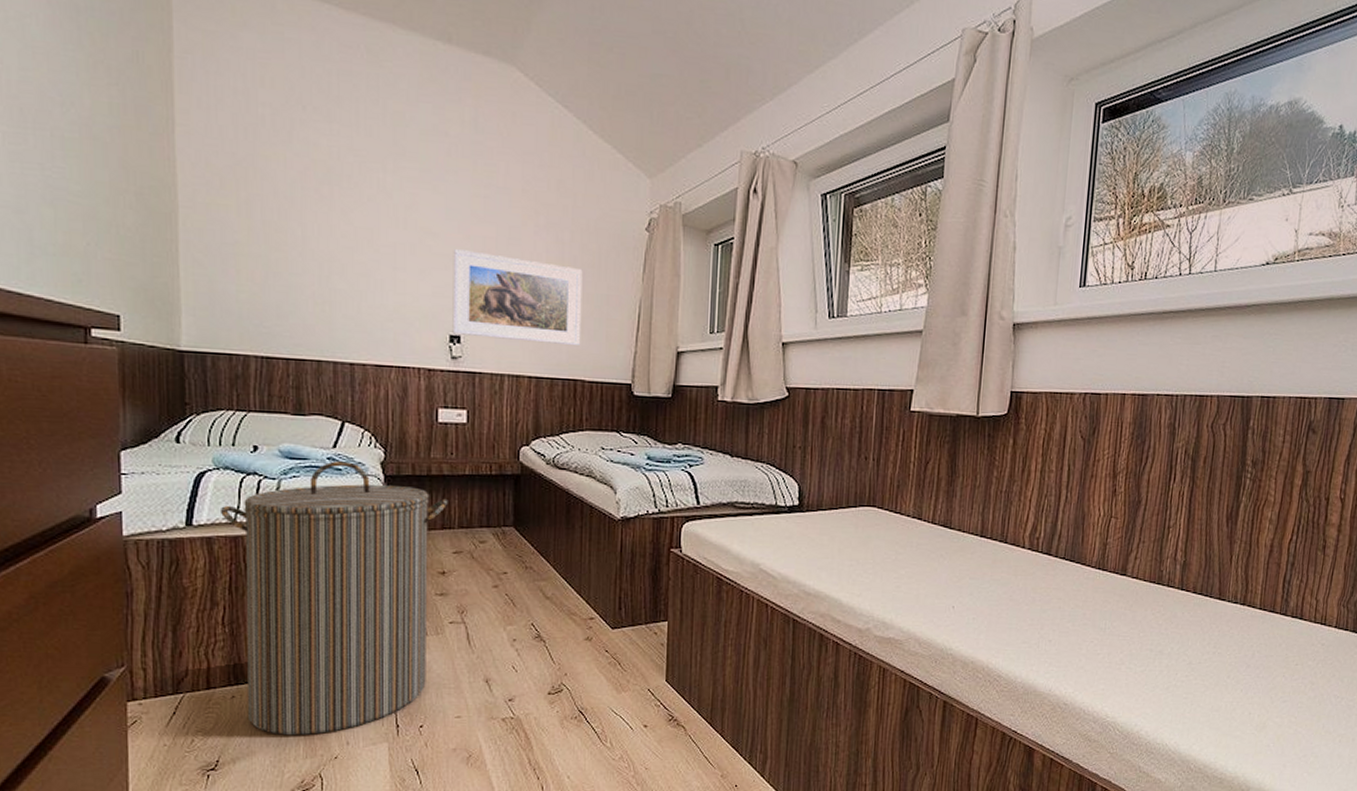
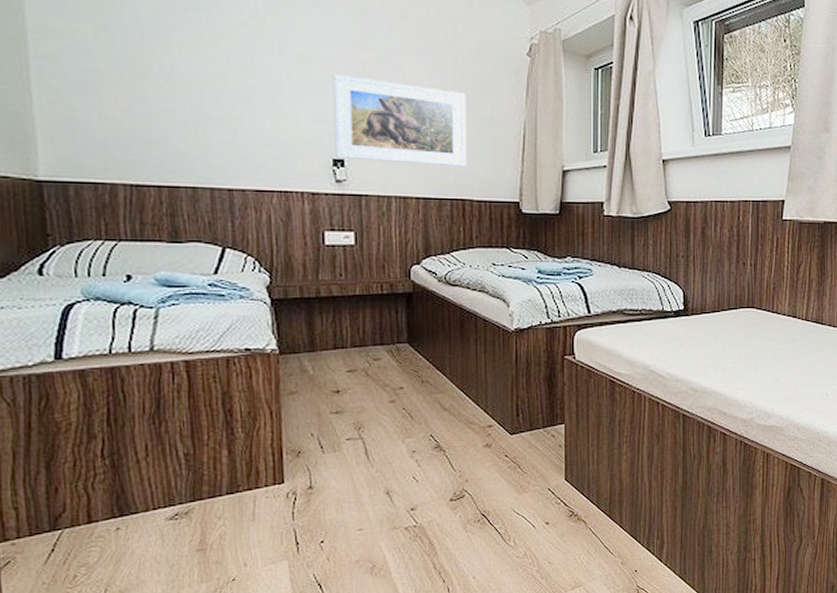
laundry hamper: present [219,461,448,736] -> none [92,287,339,563]

